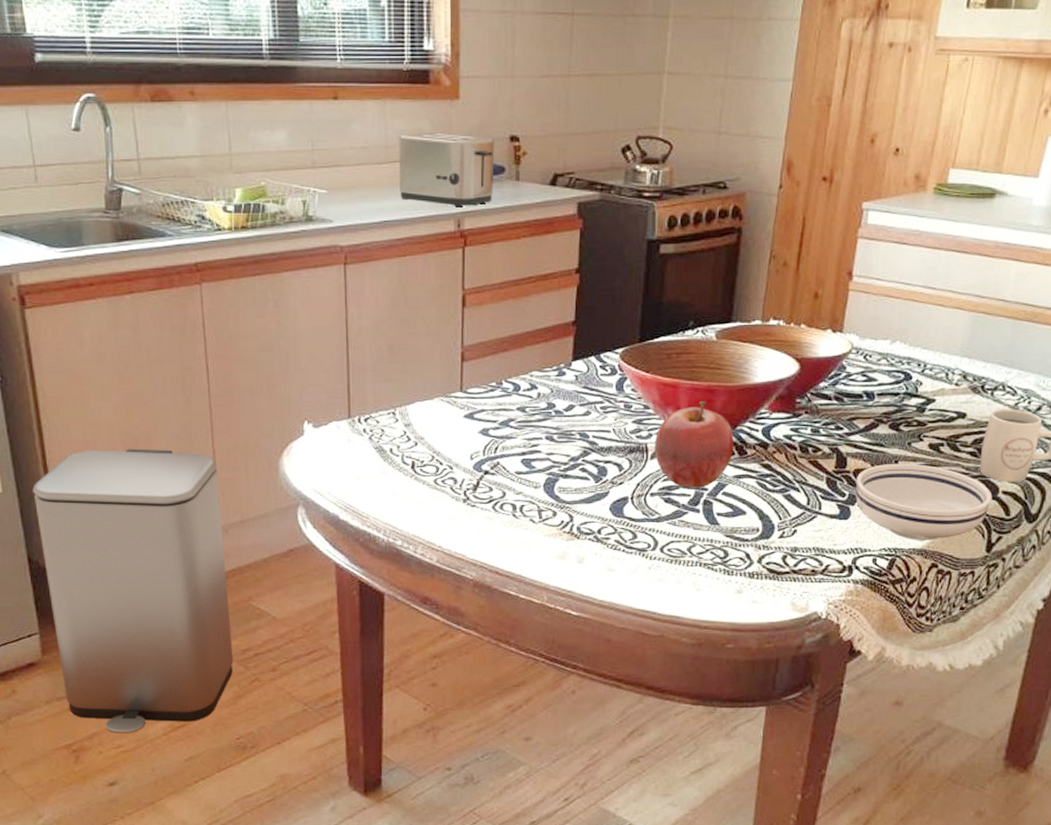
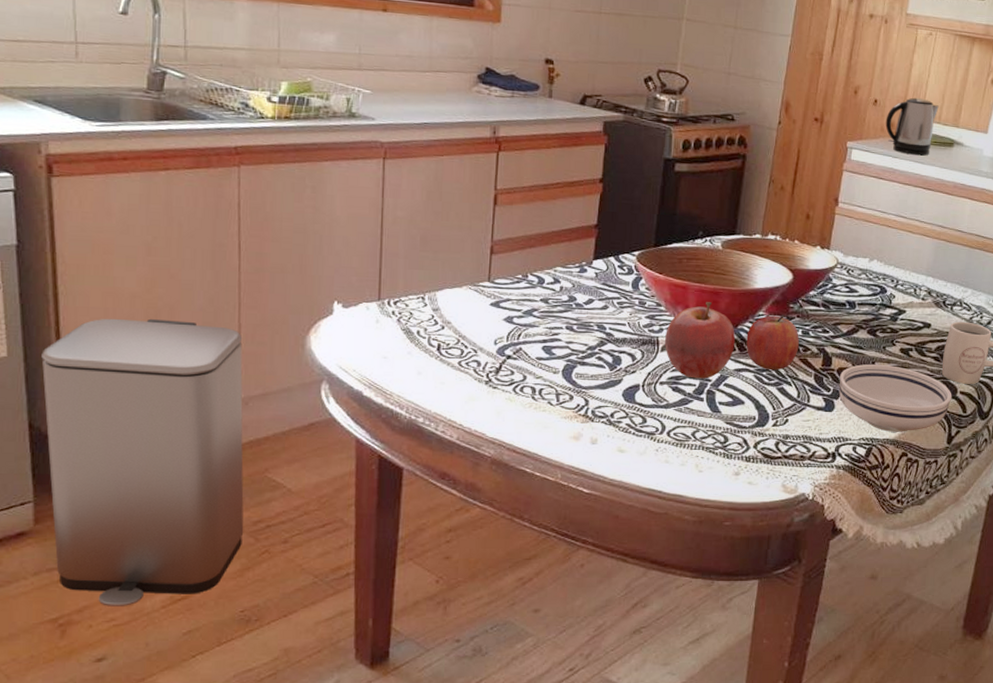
toaster: present [399,132,495,207] -> none [440,48,531,117]
fruit: none [746,411,808,476] -> present [746,315,799,371]
kettle: none [909,141,977,212] -> present [885,97,939,156]

